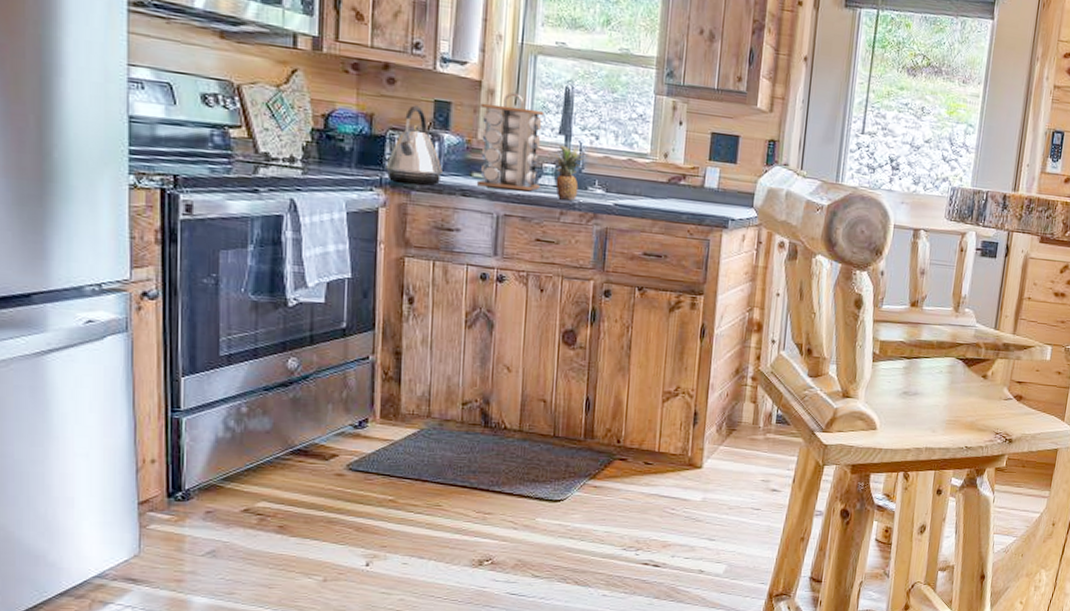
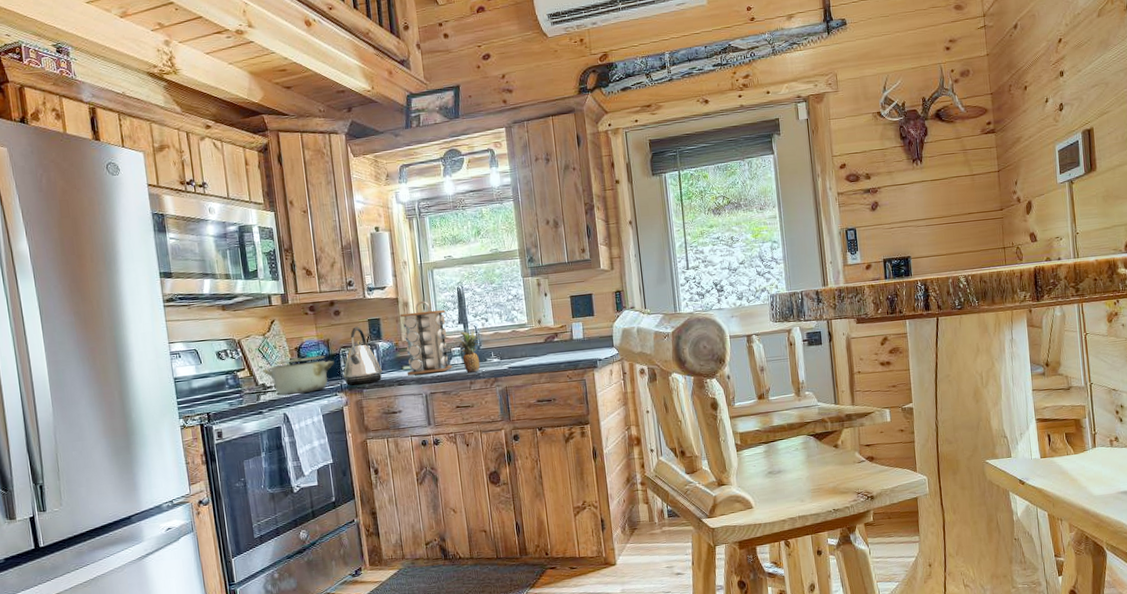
saucepan: none [267,125,377,180] -> present [262,355,335,396]

